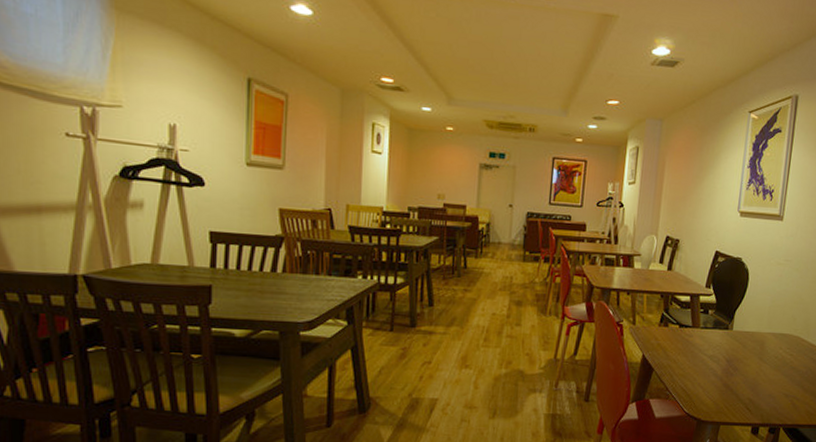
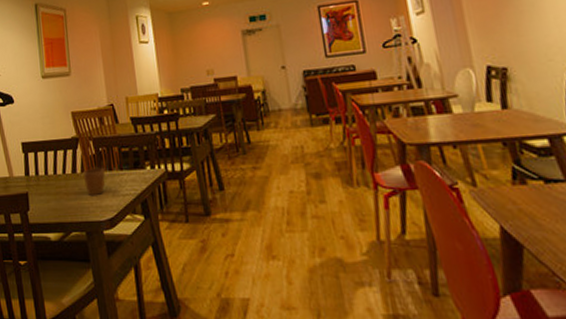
cup: none [285,269,310,298] -> present [83,167,106,197]

